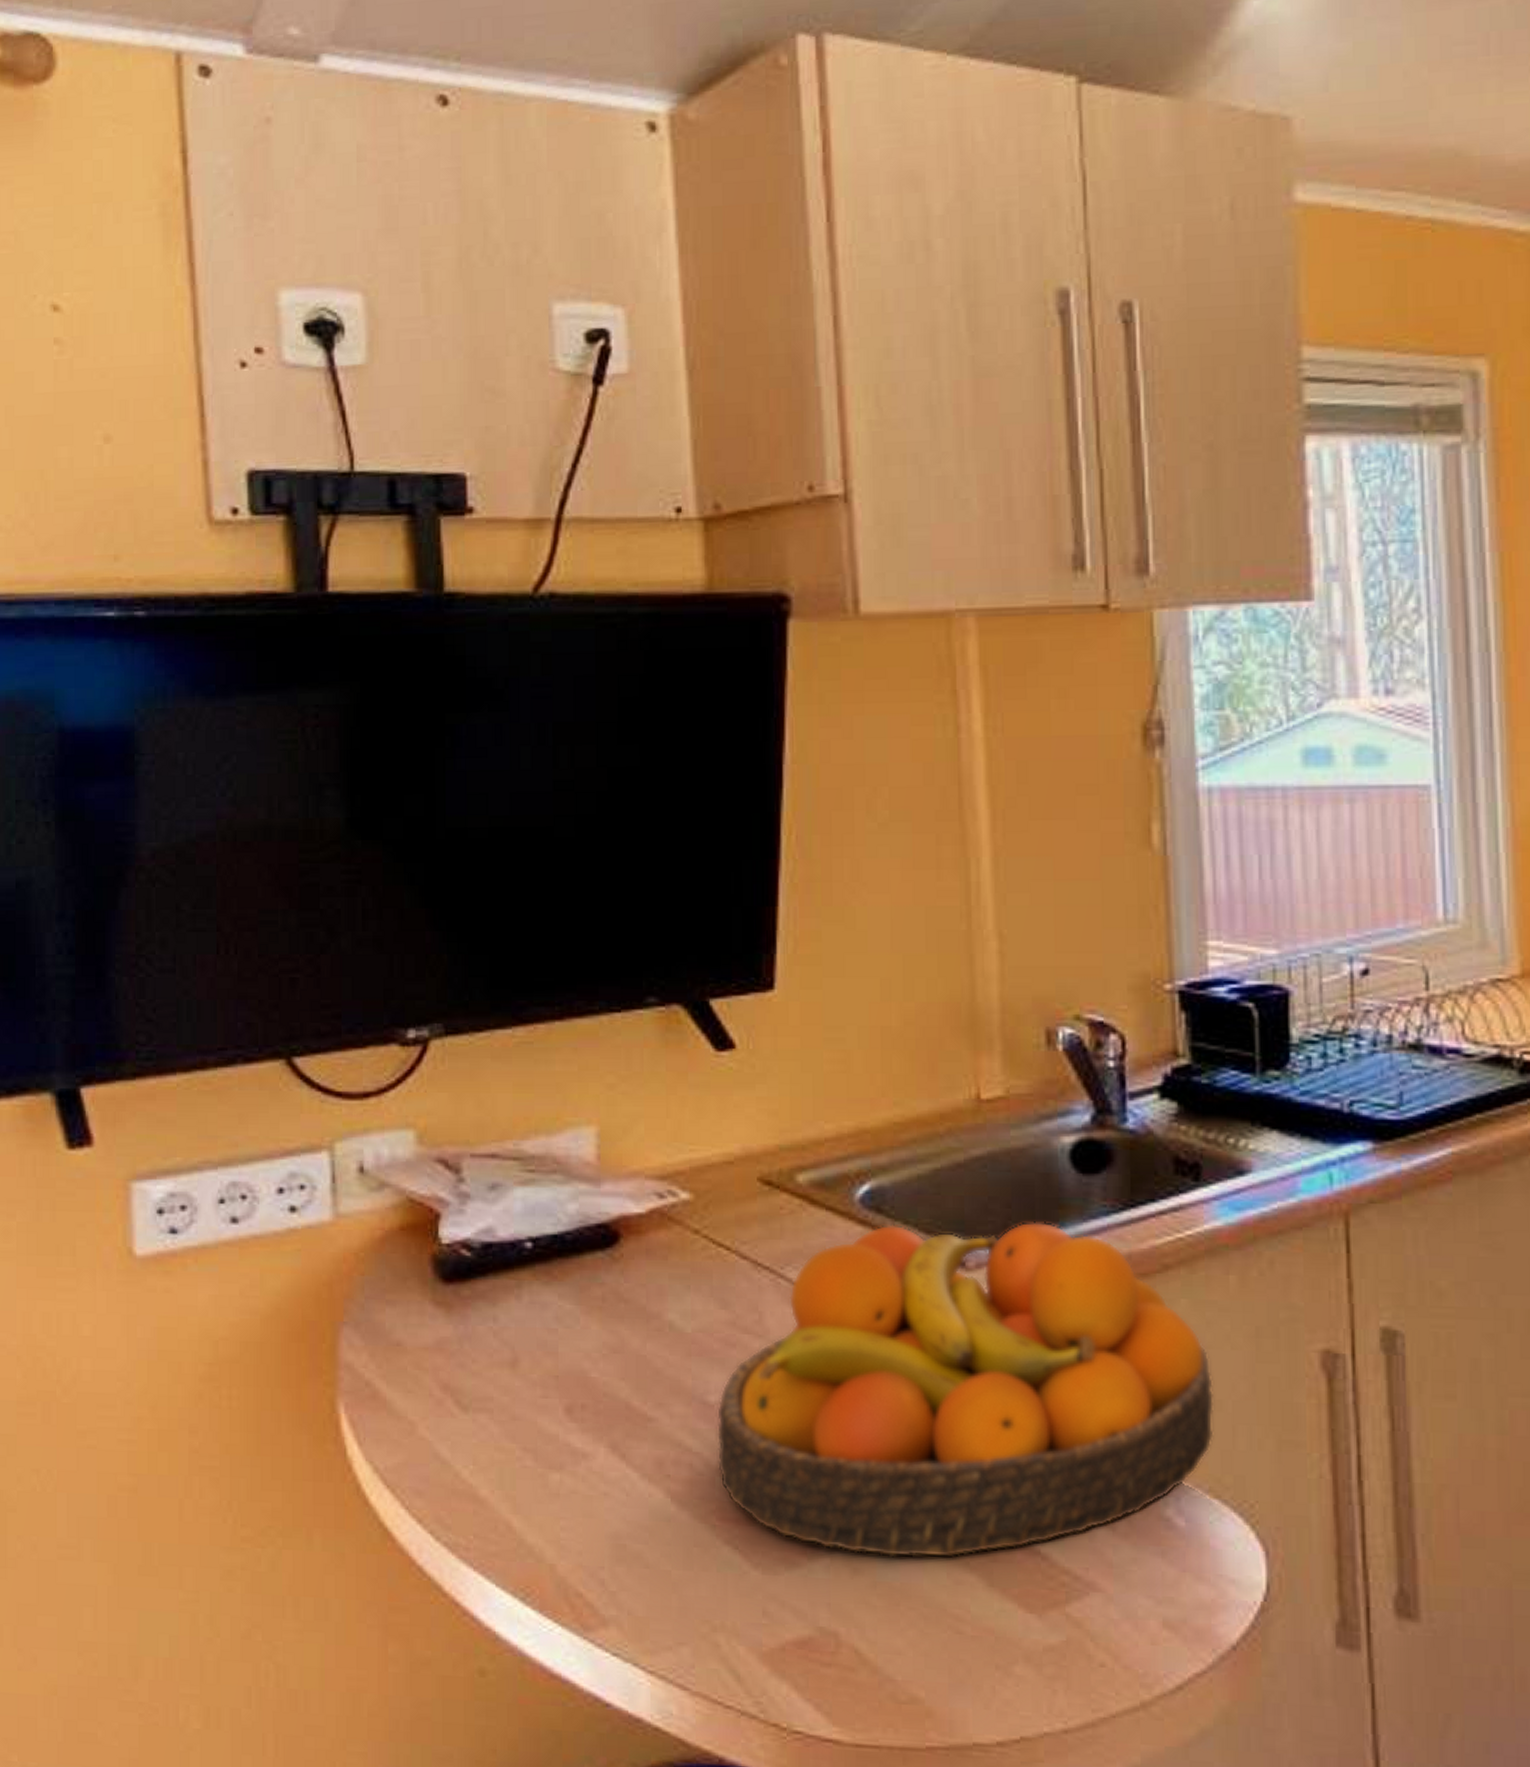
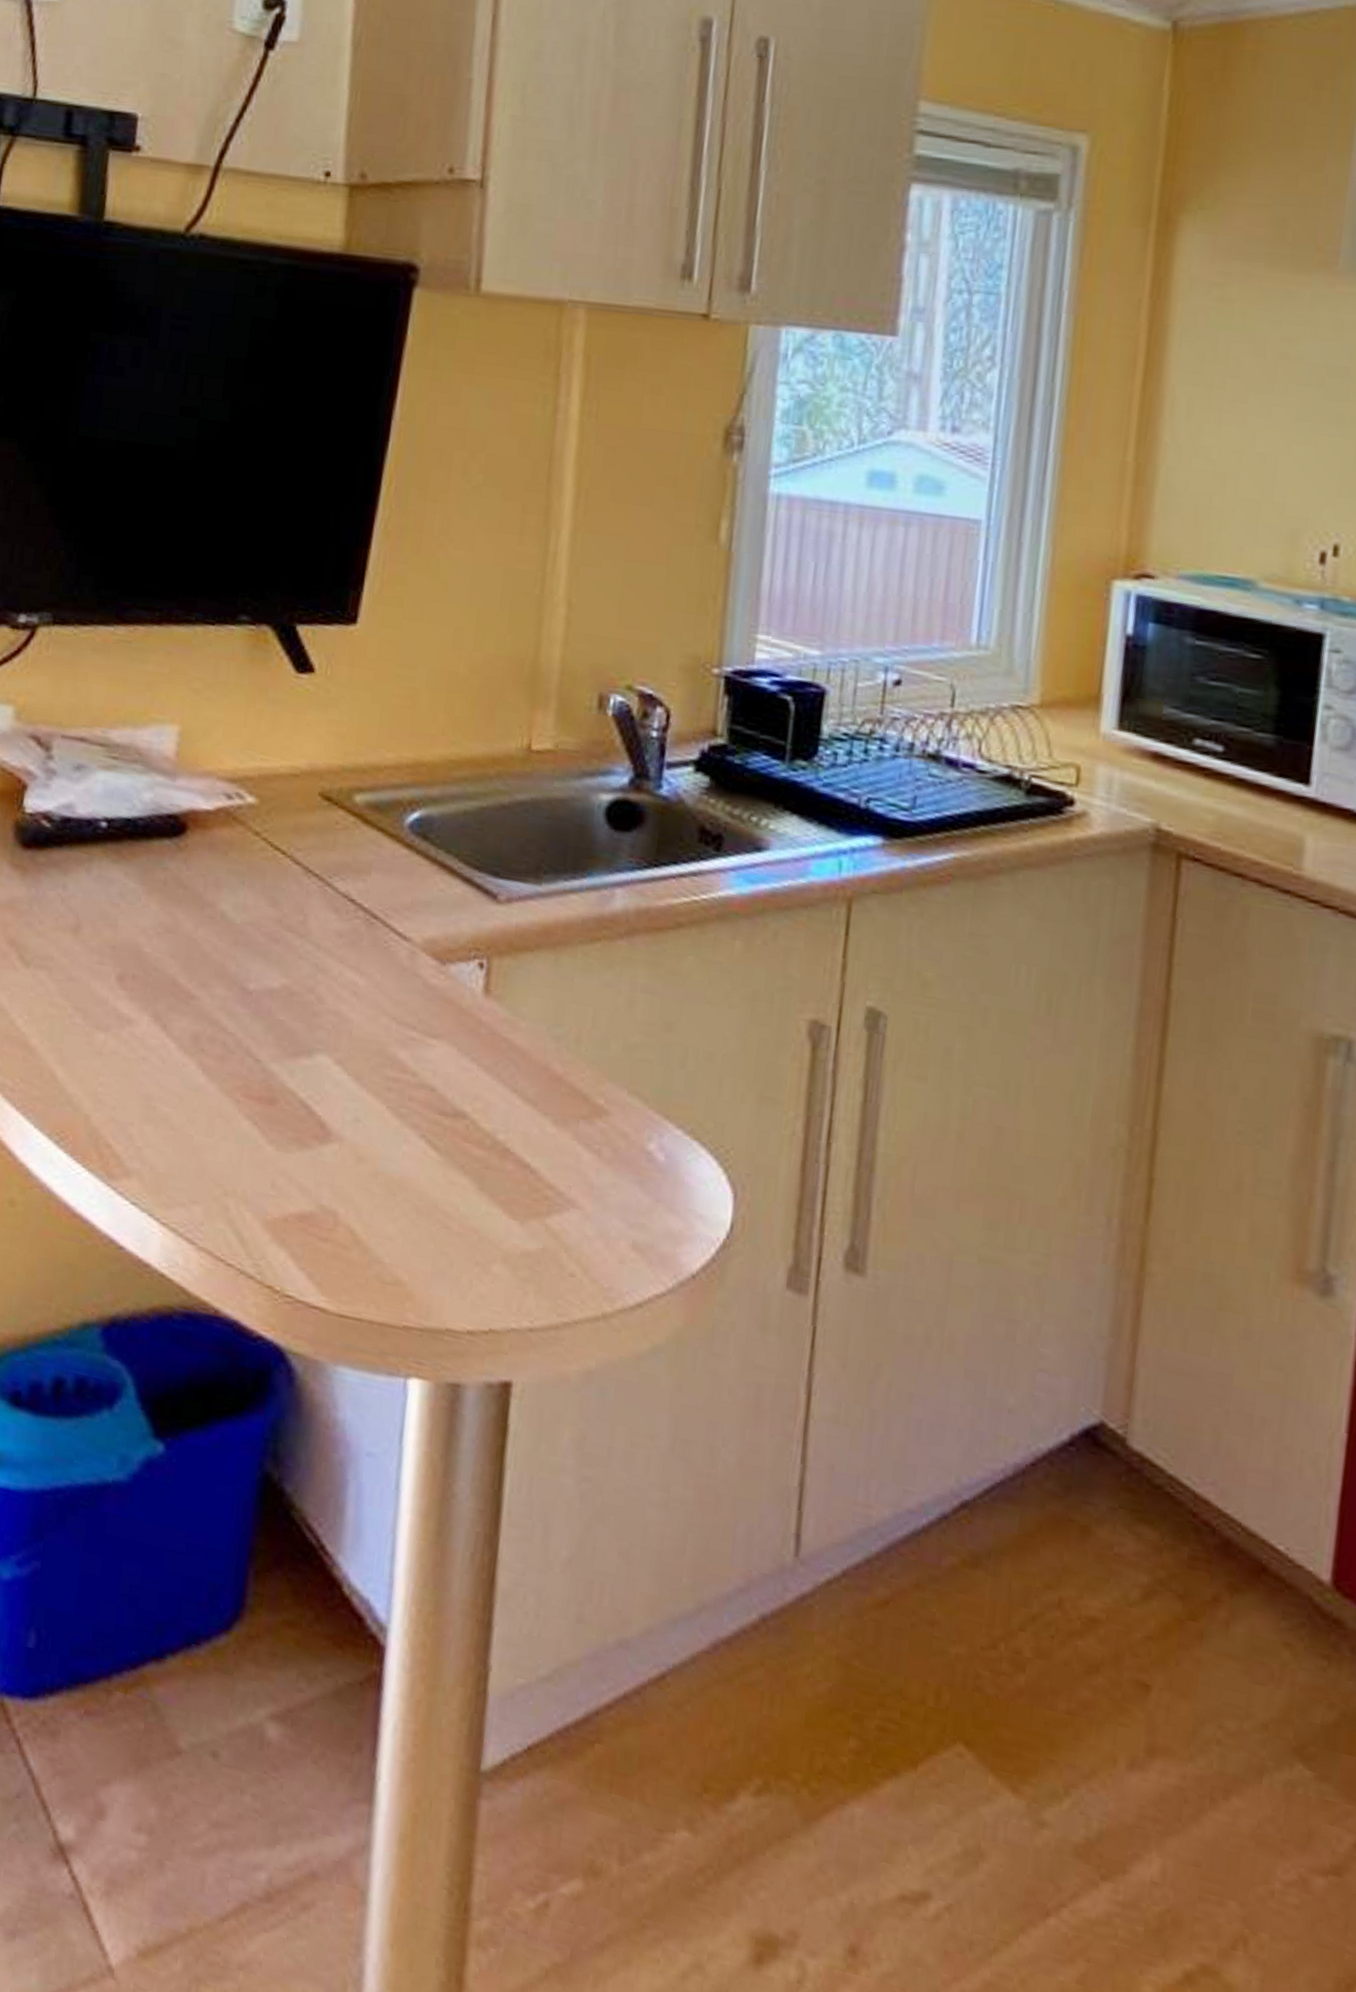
fruit bowl: present [716,1221,1215,1559] -> none [248,851,708,1160]

